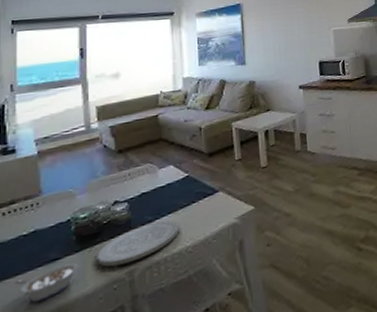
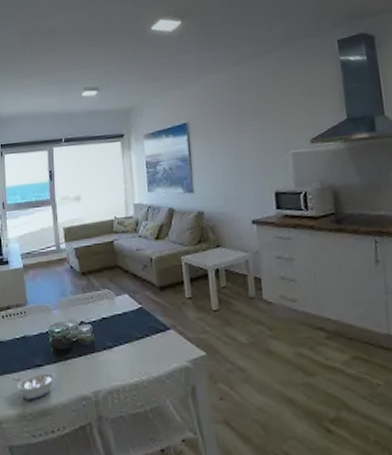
plate: present [97,220,179,267] -> none [69,348,135,384]

